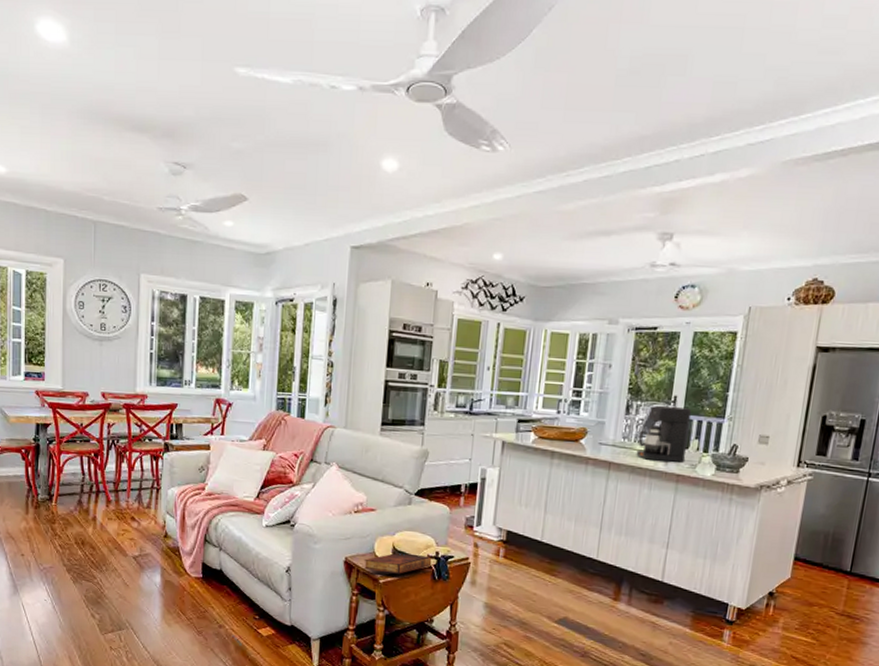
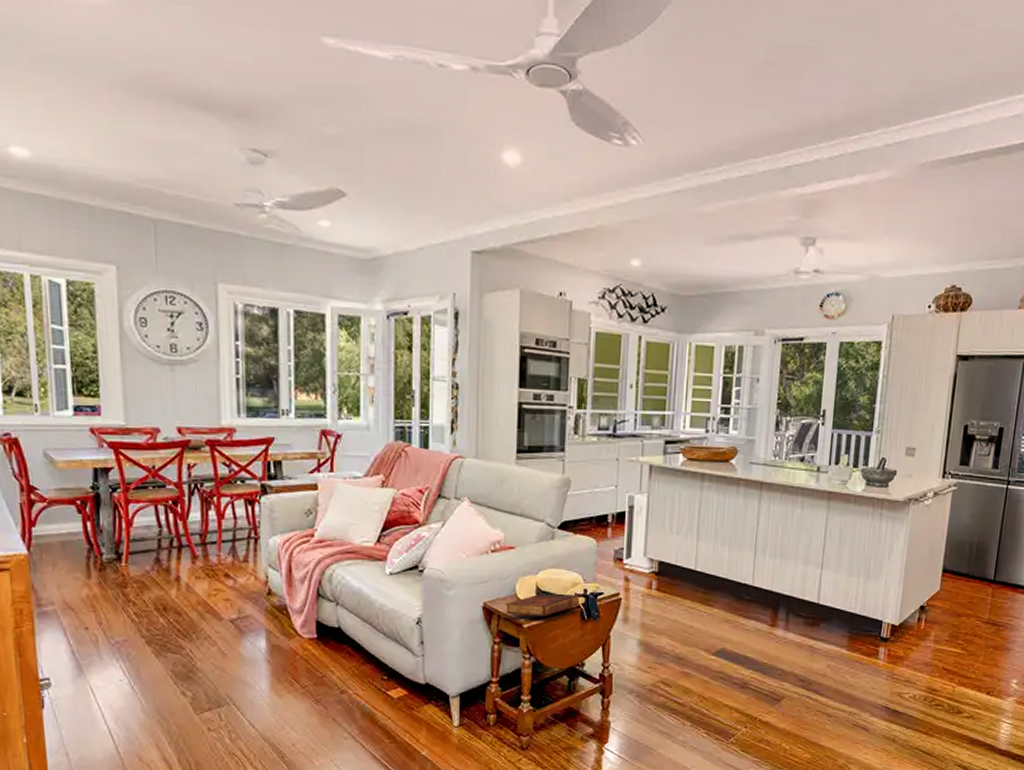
coffee maker: present [636,405,692,464] -> none [787,420,841,480]

